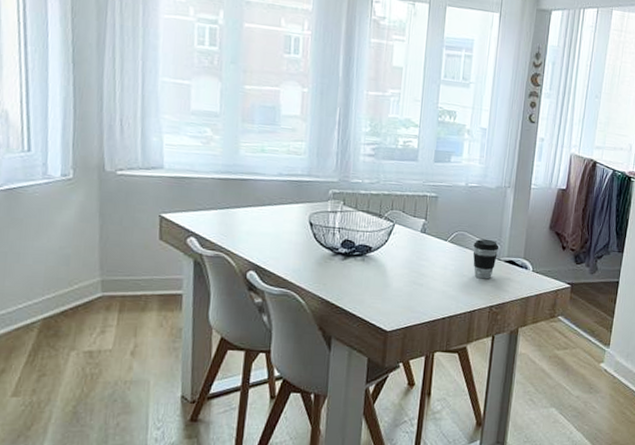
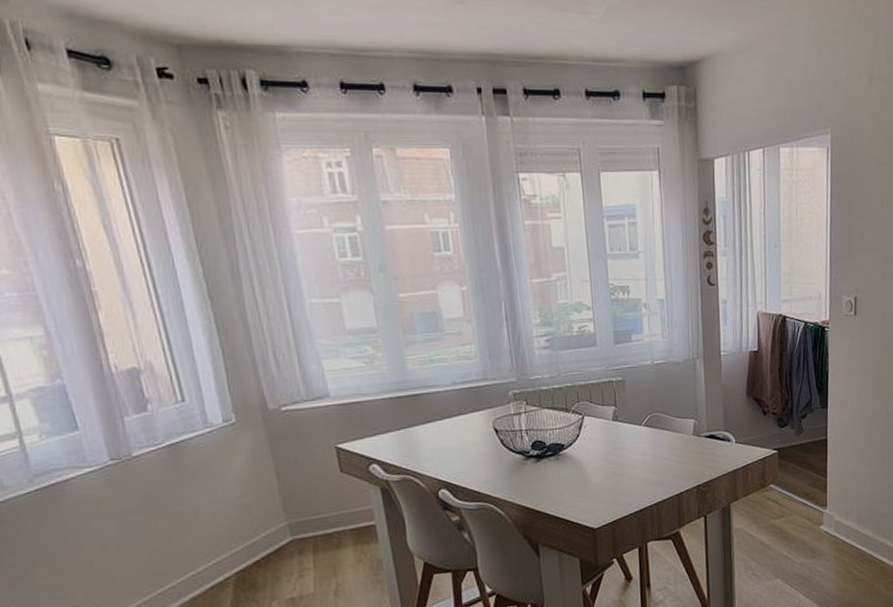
coffee cup: present [472,239,499,279] -> none [670,417,697,459]

